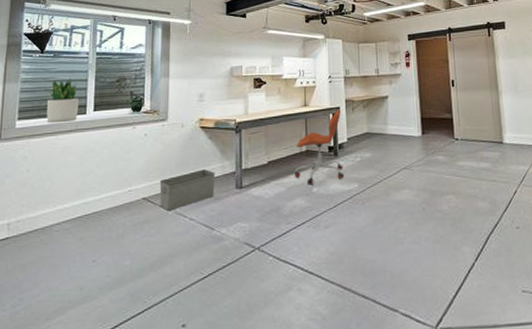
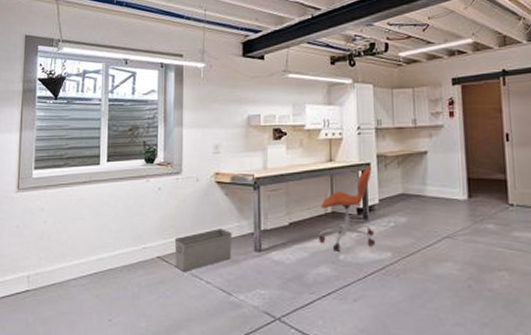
planter: present [46,77,79,124] -> none [61,125,93,174]

